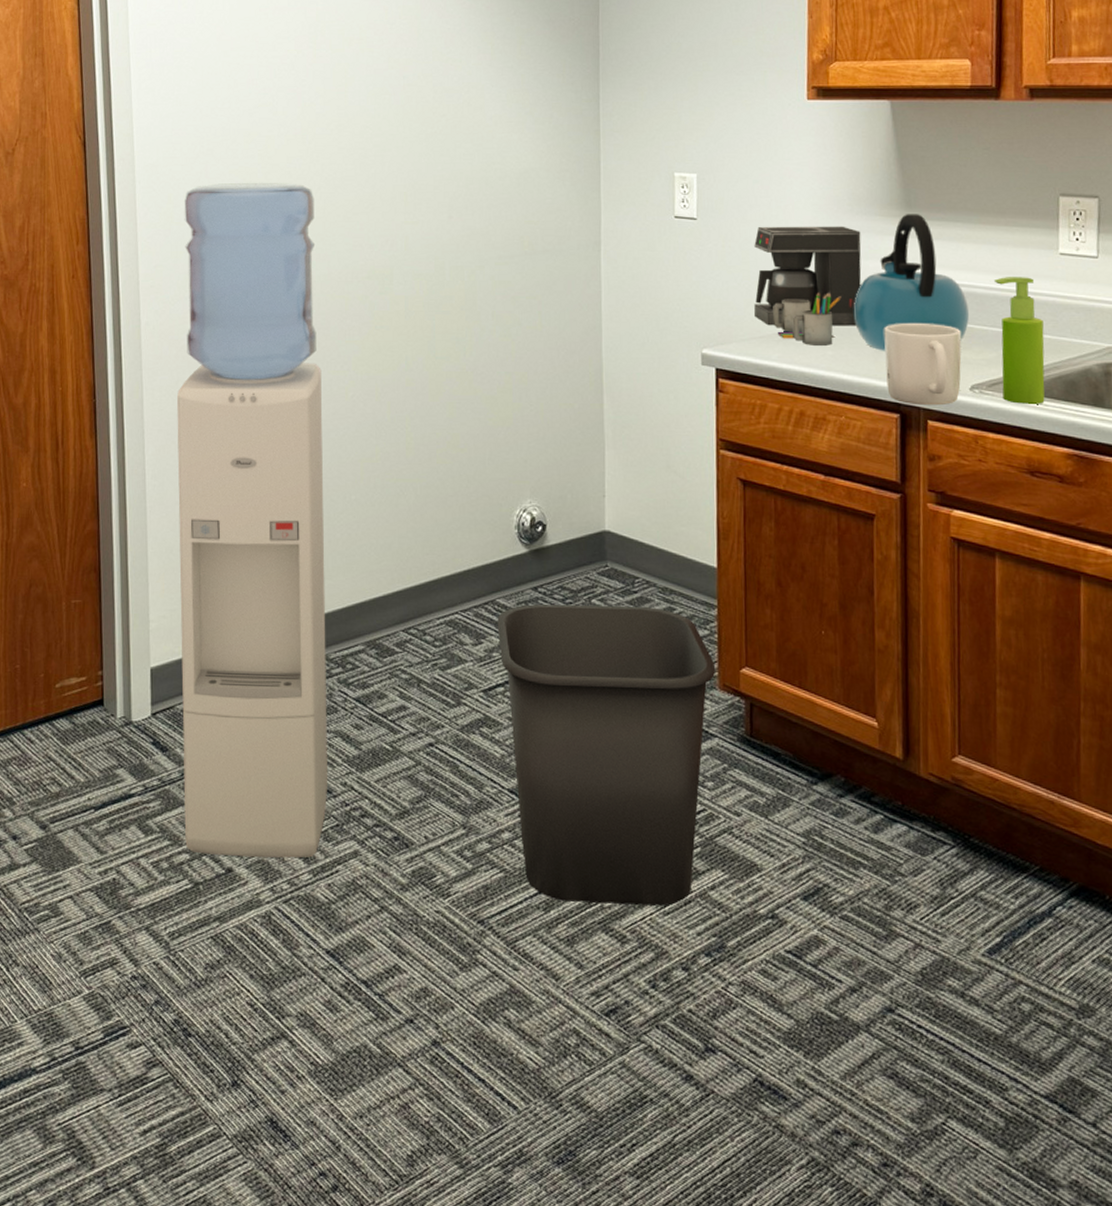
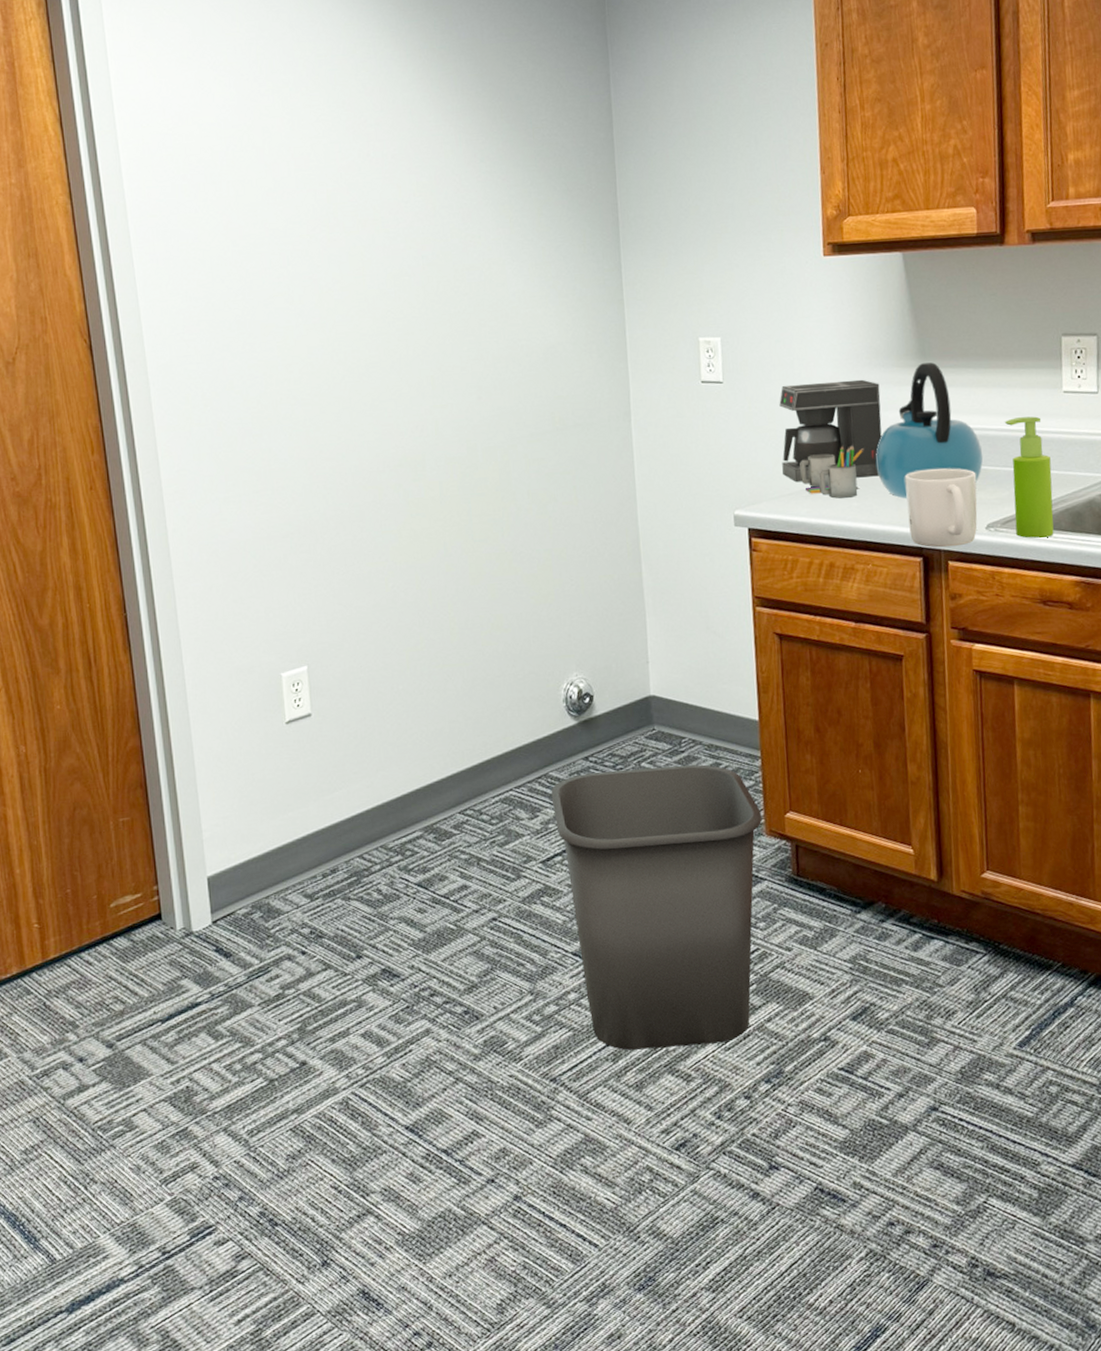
water cooler: present [177,182,327,859] -> none [203,374,396,1052]

